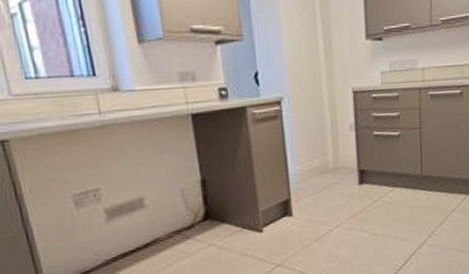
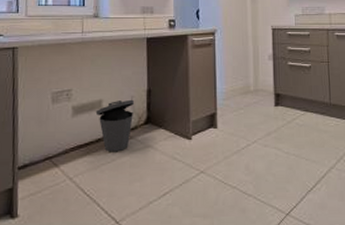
trash can: none [136,193,188,257] -> present [95,99,135,152]

